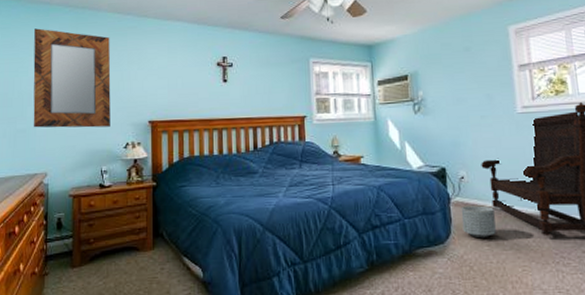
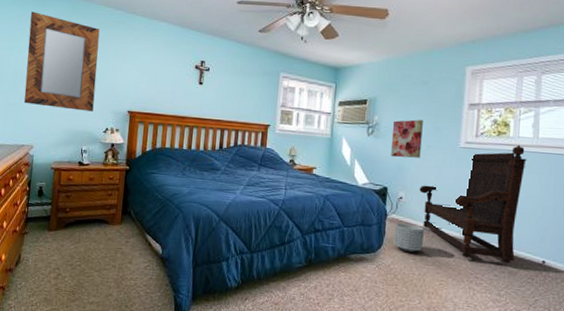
wall art: none [439,89,476,134] -> present [390,119,423,158]

